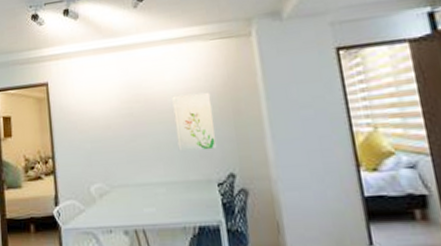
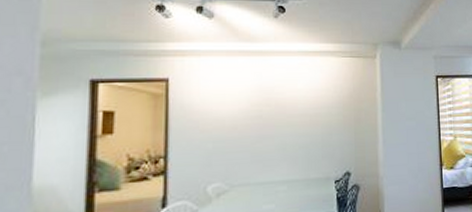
wall art: present [172,92,218,152] -> none [302,101,338,153]

